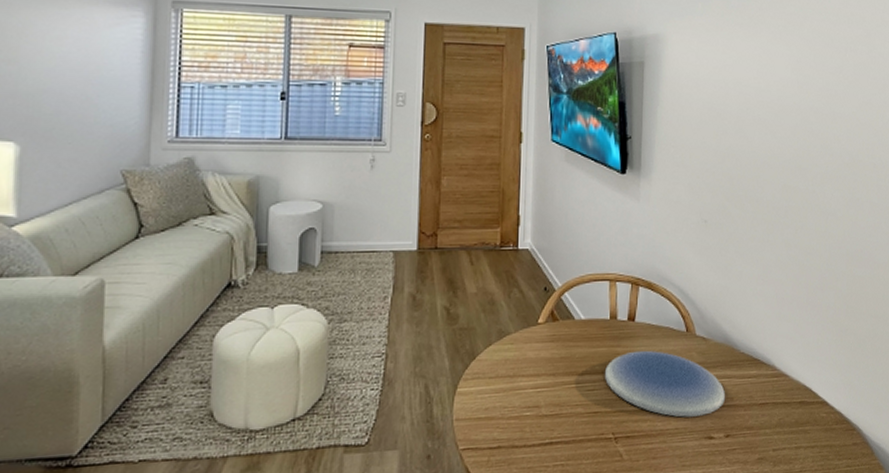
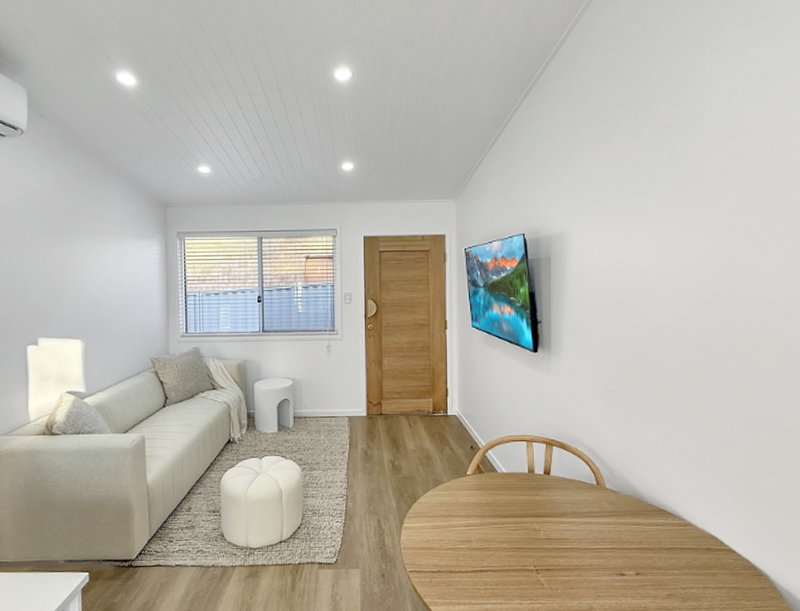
plate: present [605,350,726,417] -> none [526,499,636,556]

